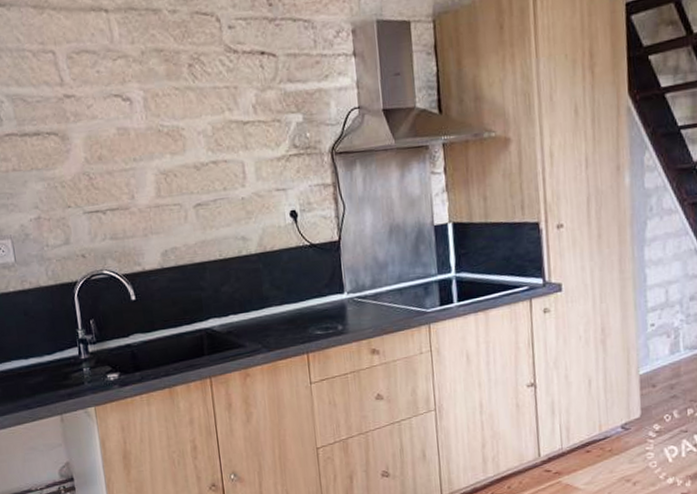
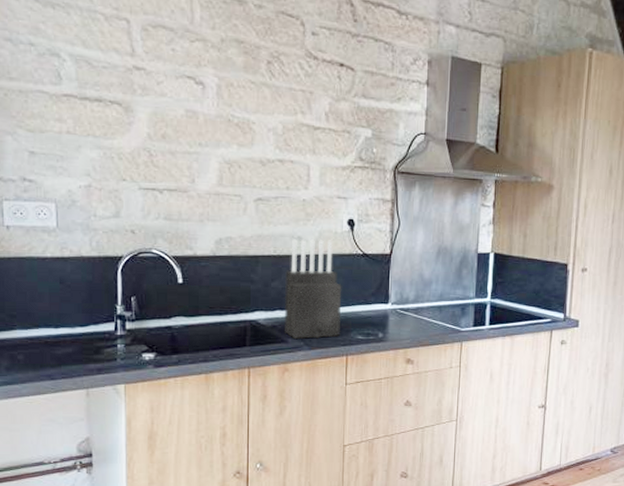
knife block: none [234,235,299,343] -> present [284,239,342,340]

